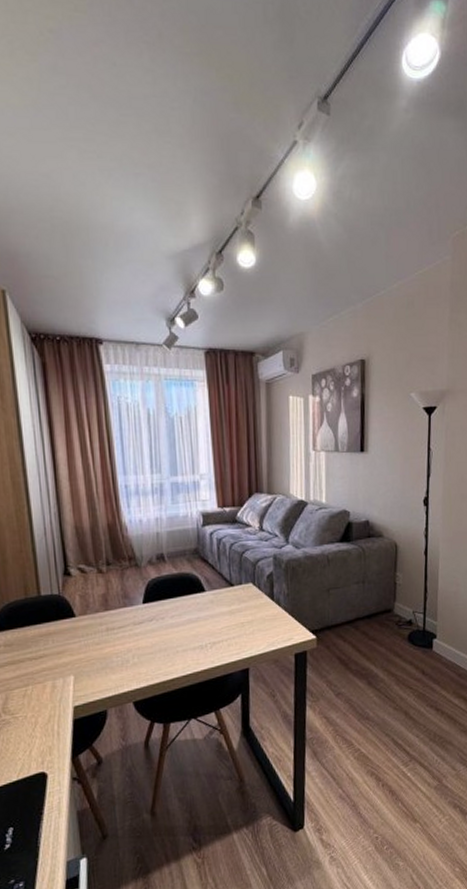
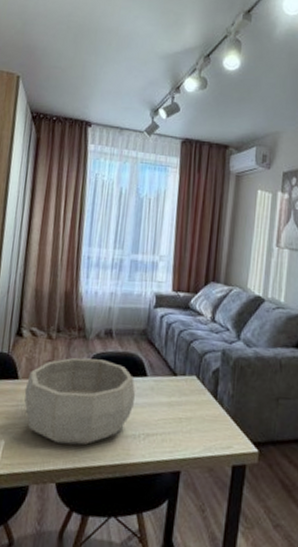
decorative bowl: none [84,583,197,668] -> present [24,357,136,446]

